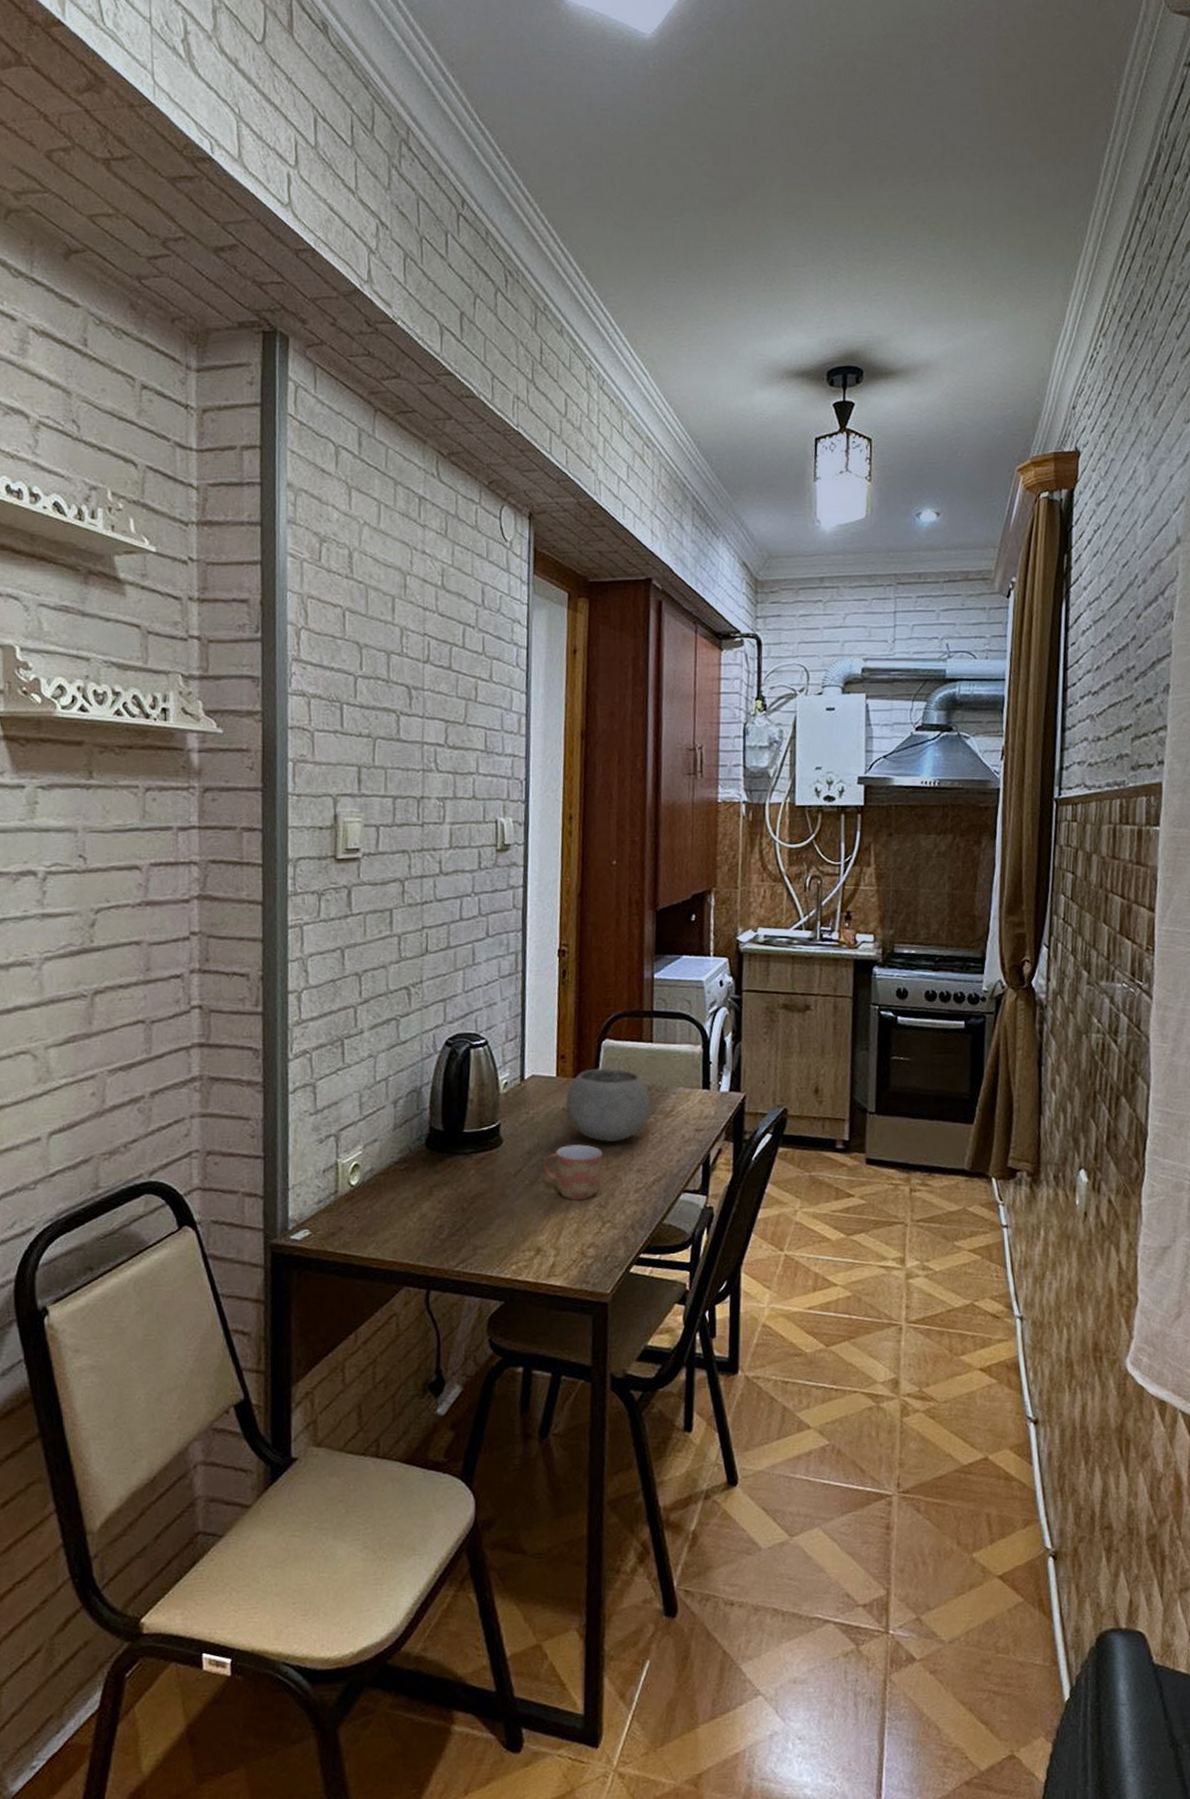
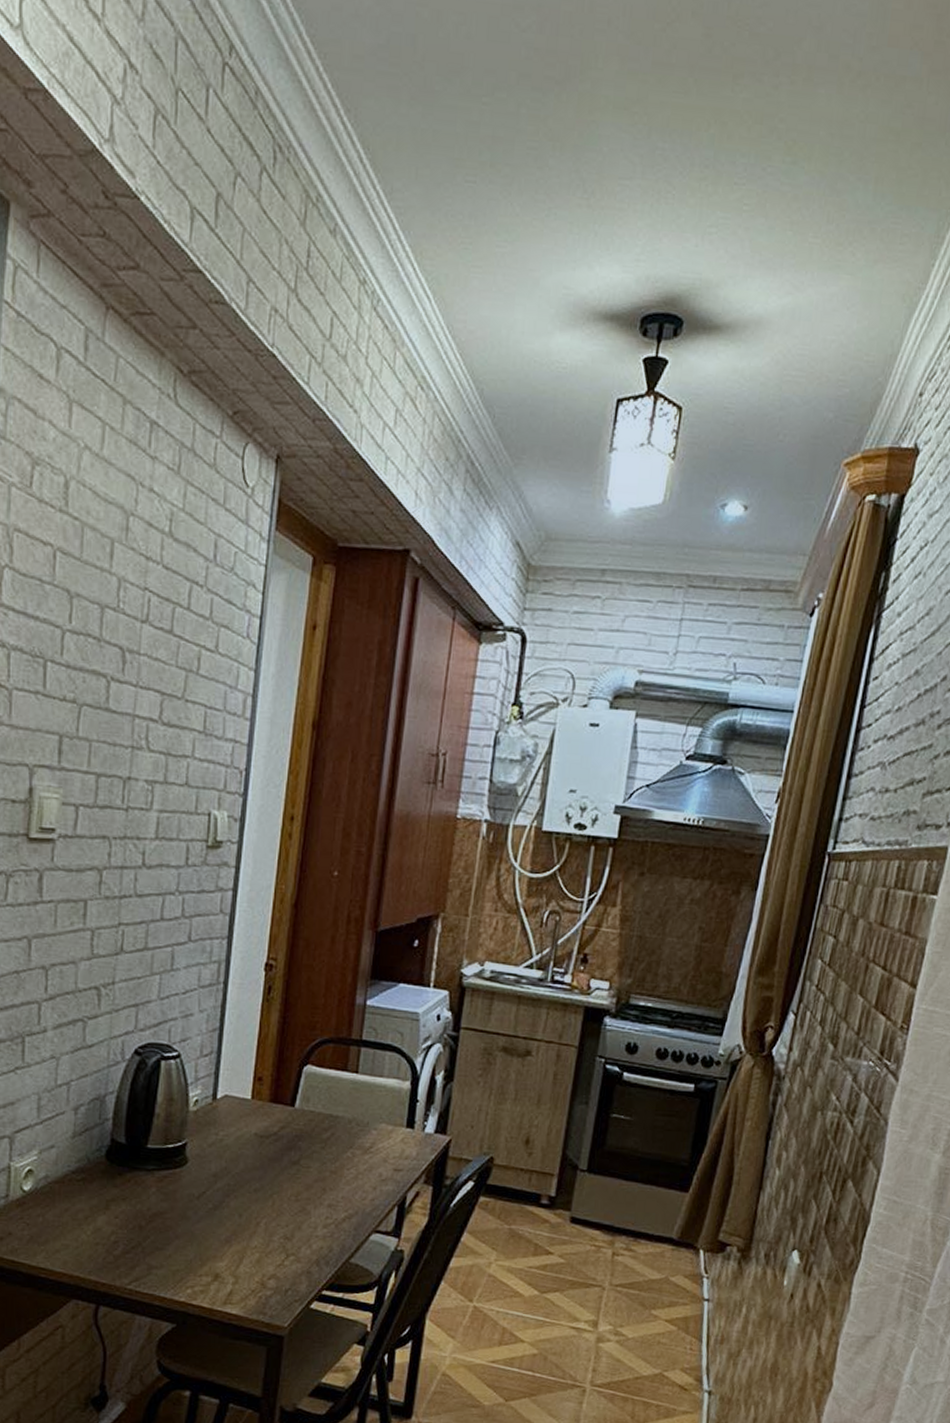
mug: present [542,1144,603,1200] -> none [228,1172,293,1230]
bowl: present [566,1068,651,1142] -> none [259,1094,350,1173]

